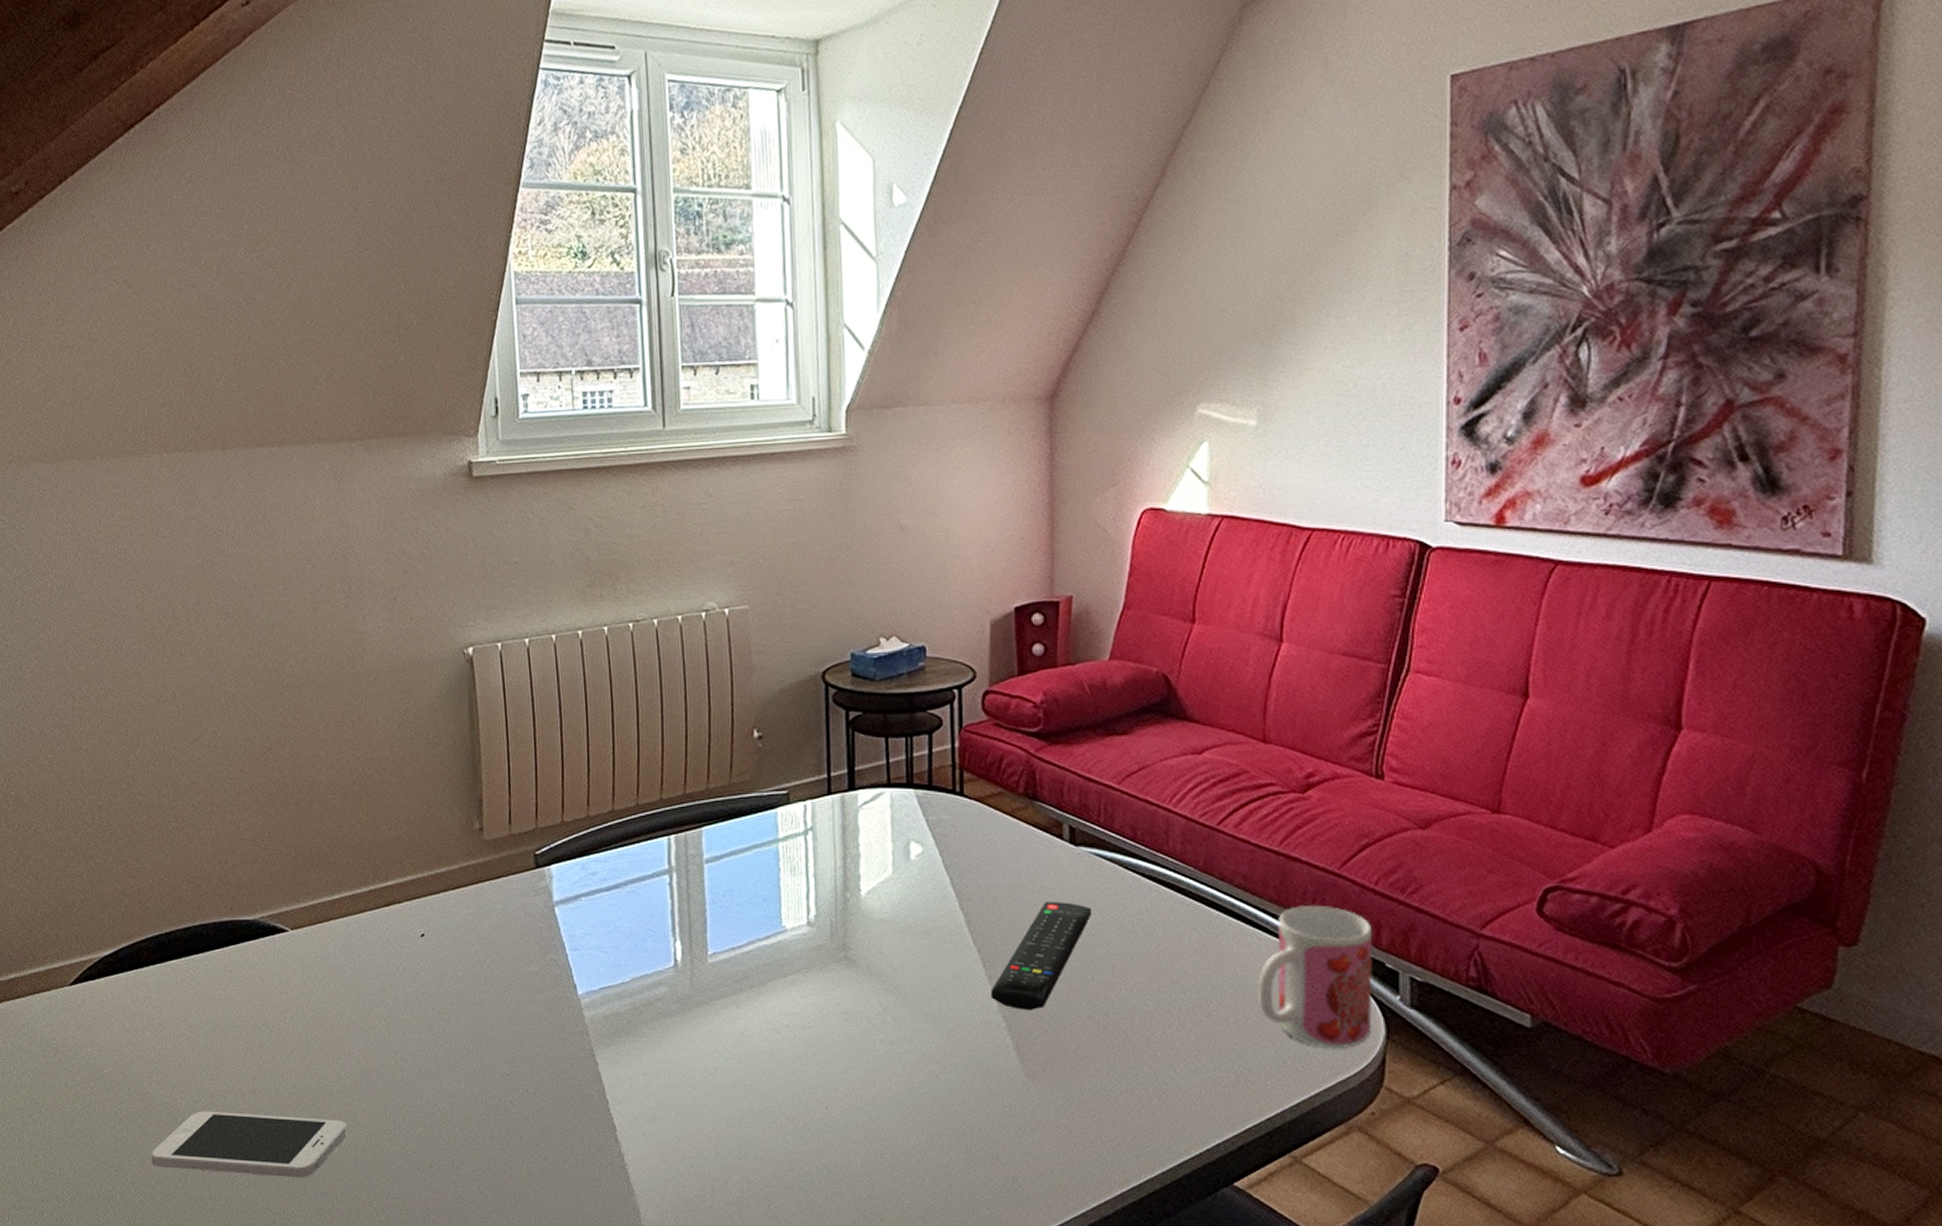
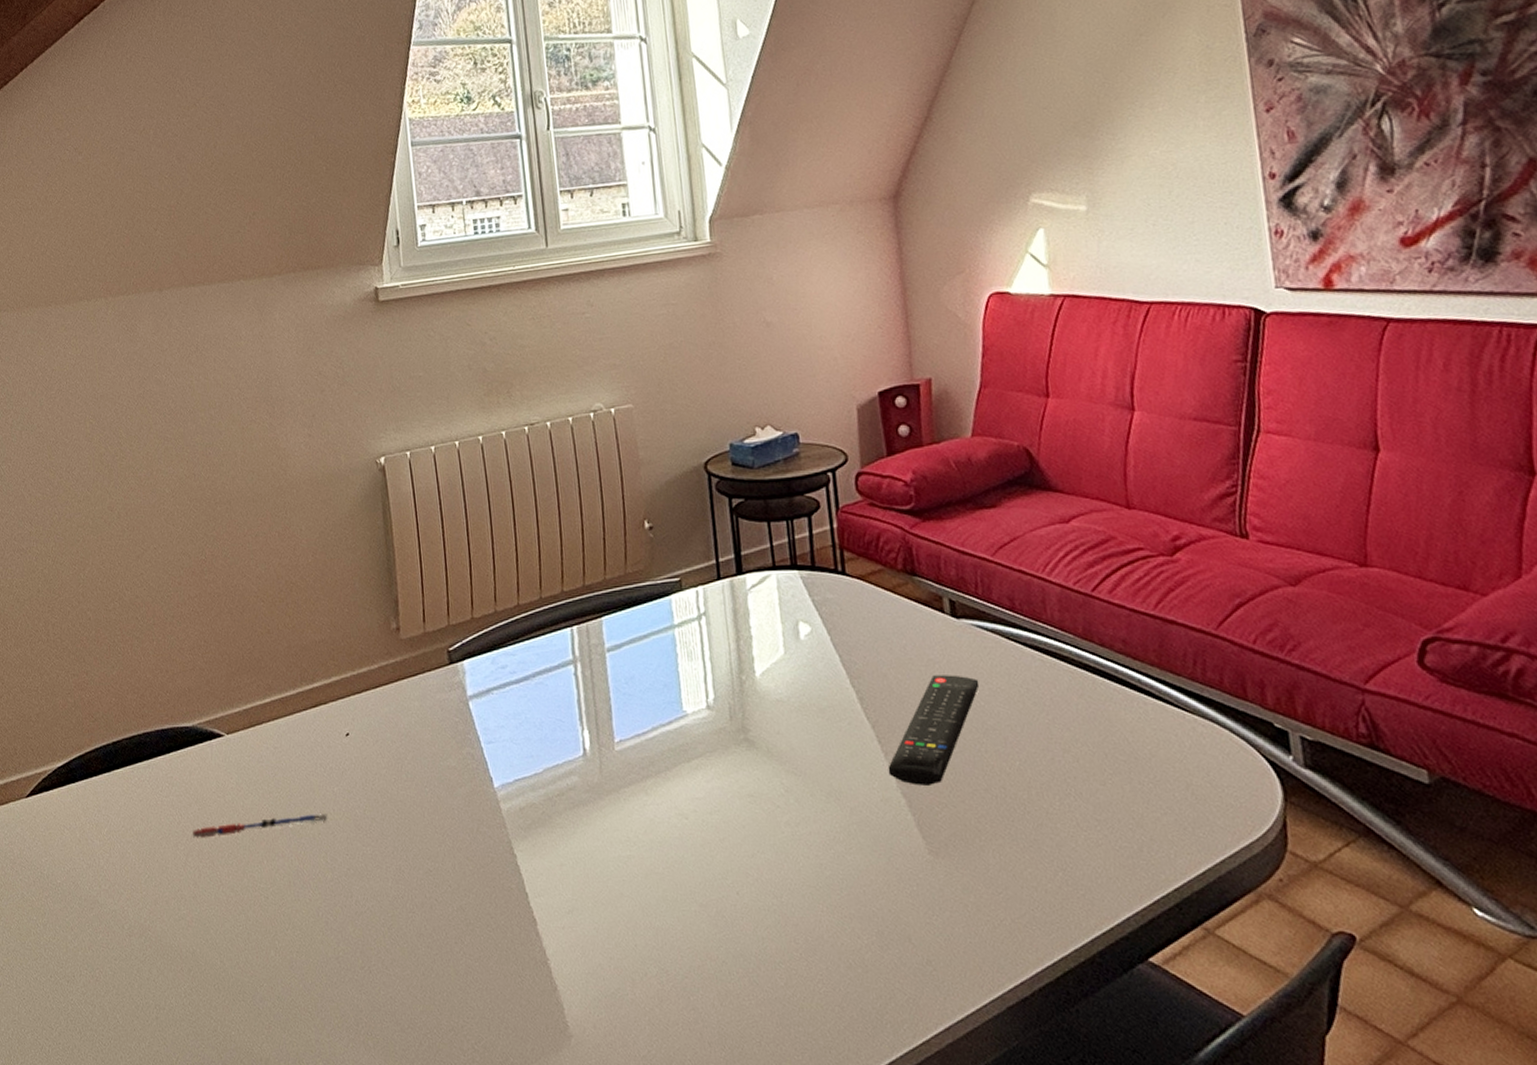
smartphone: present [151,1111,347,1178] -> none [100,918,282,983]
pen: none [252,1012,399,1034] -> present [192,812,327,838]
mug: present [1258,906,1374,1049] -> none [1149,667,1268,814]

